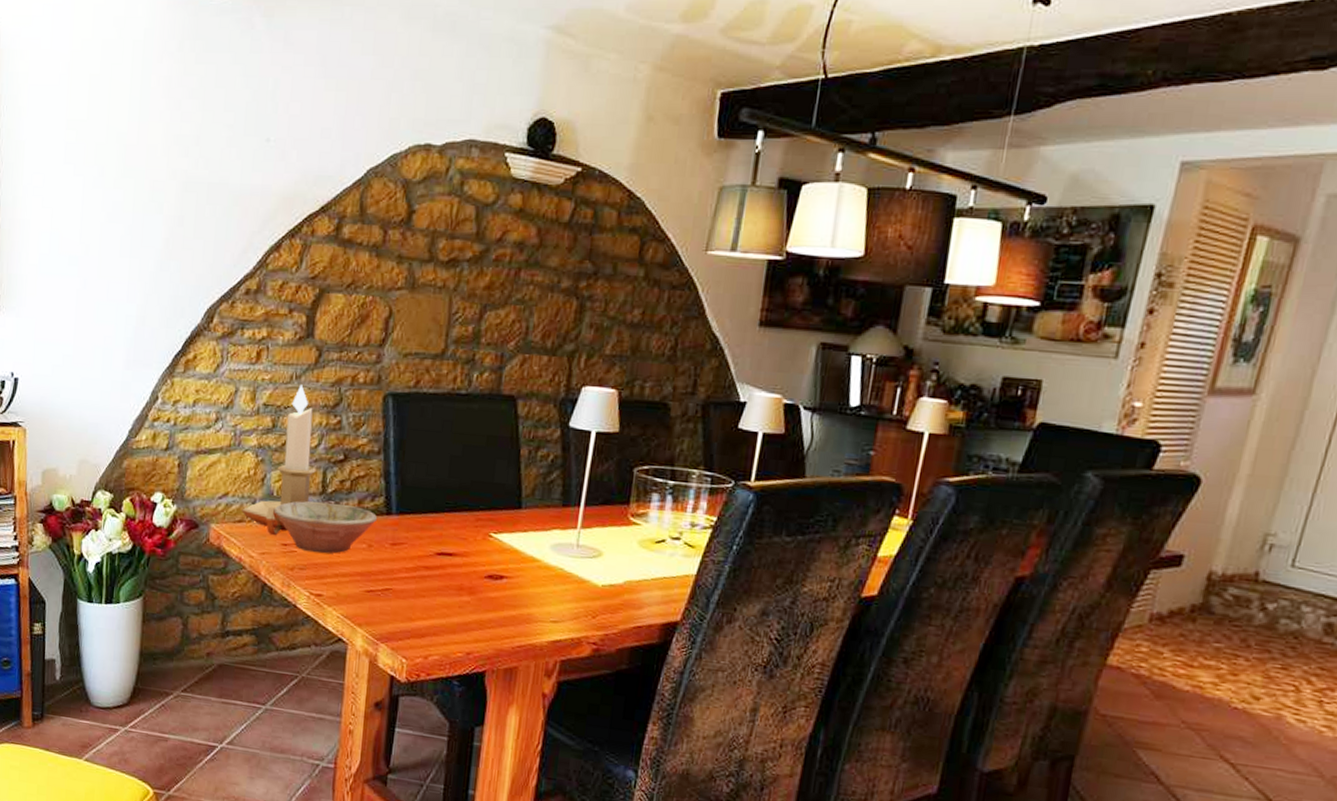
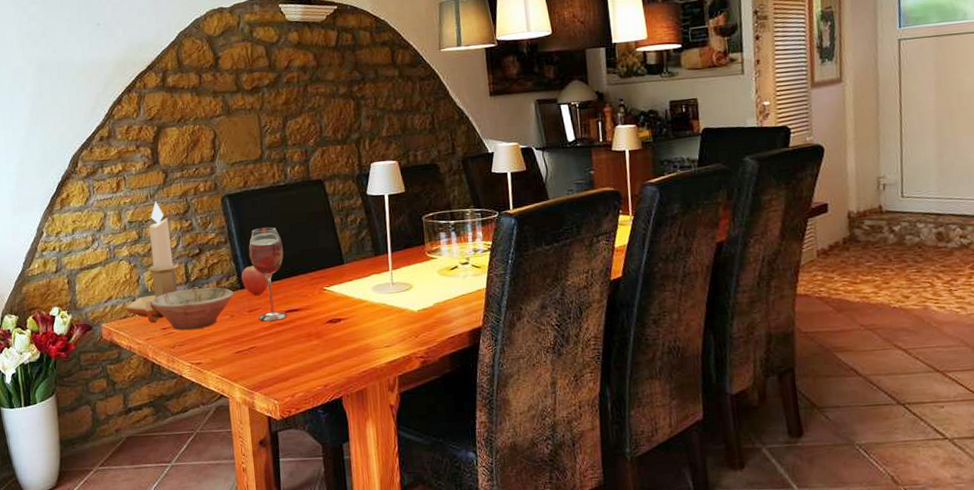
fruit: none [389,488,424,527] -> present [241,266,269,295]
wineglass: none [402,443,450,563] -> present [248,227,287,322]

